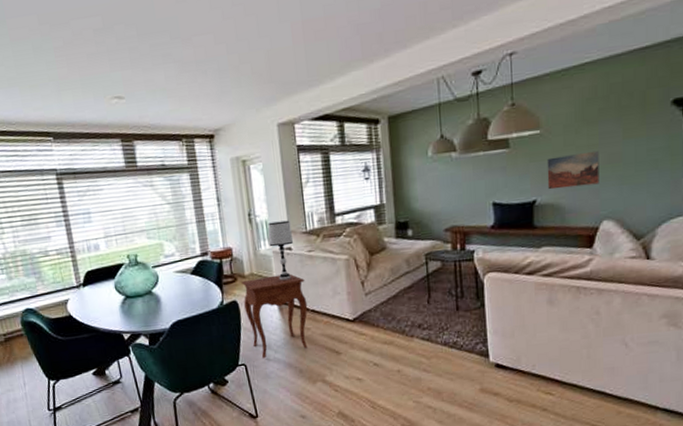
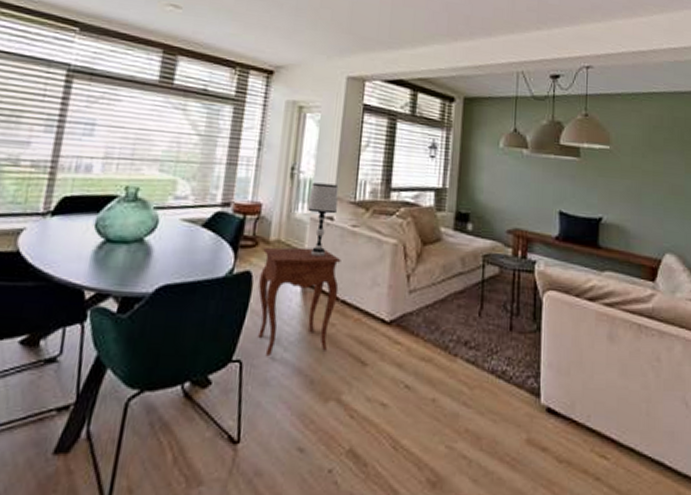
wall art: present [547,150,600,190] -> none [614,176,663,214]

